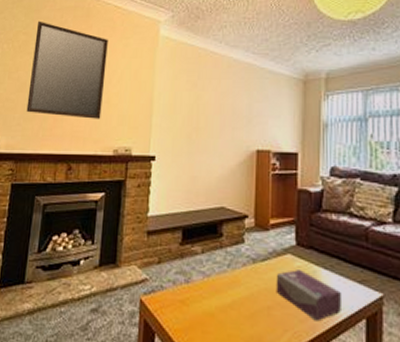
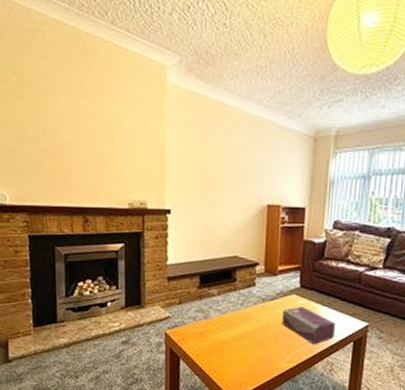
home mirror: present [26,21,108,119] -> none [27,58,113,172]

